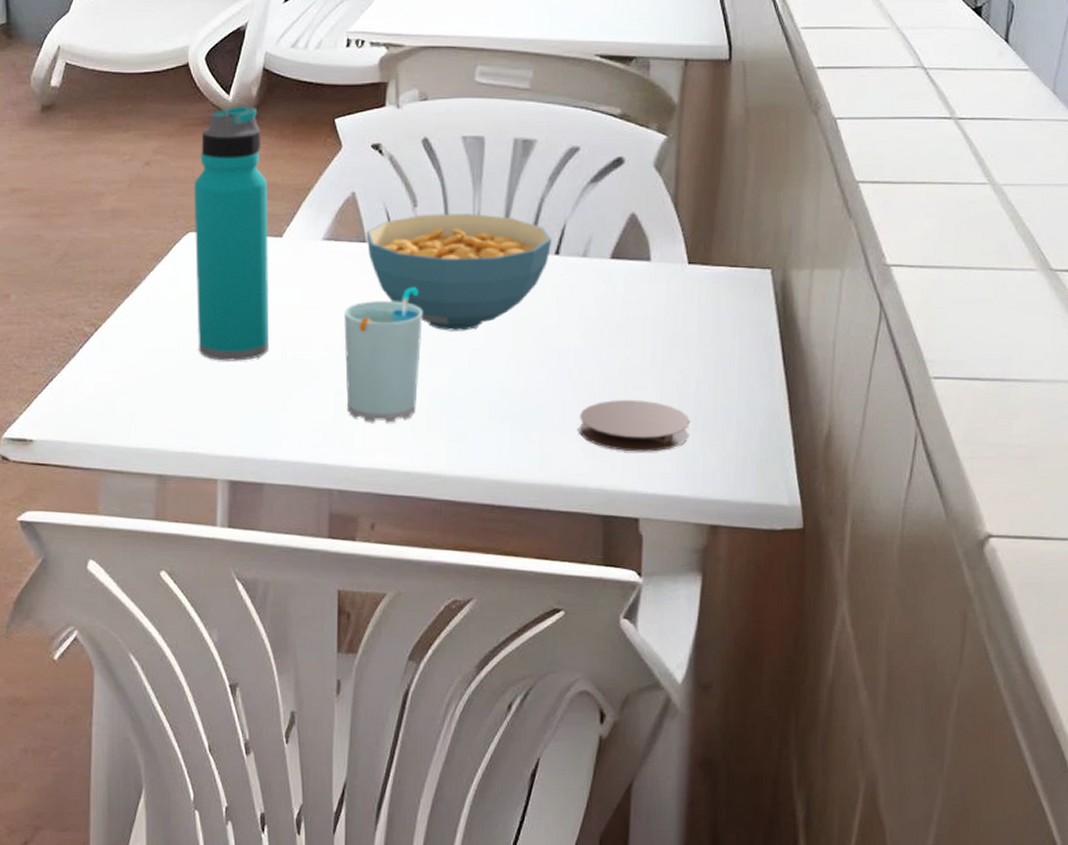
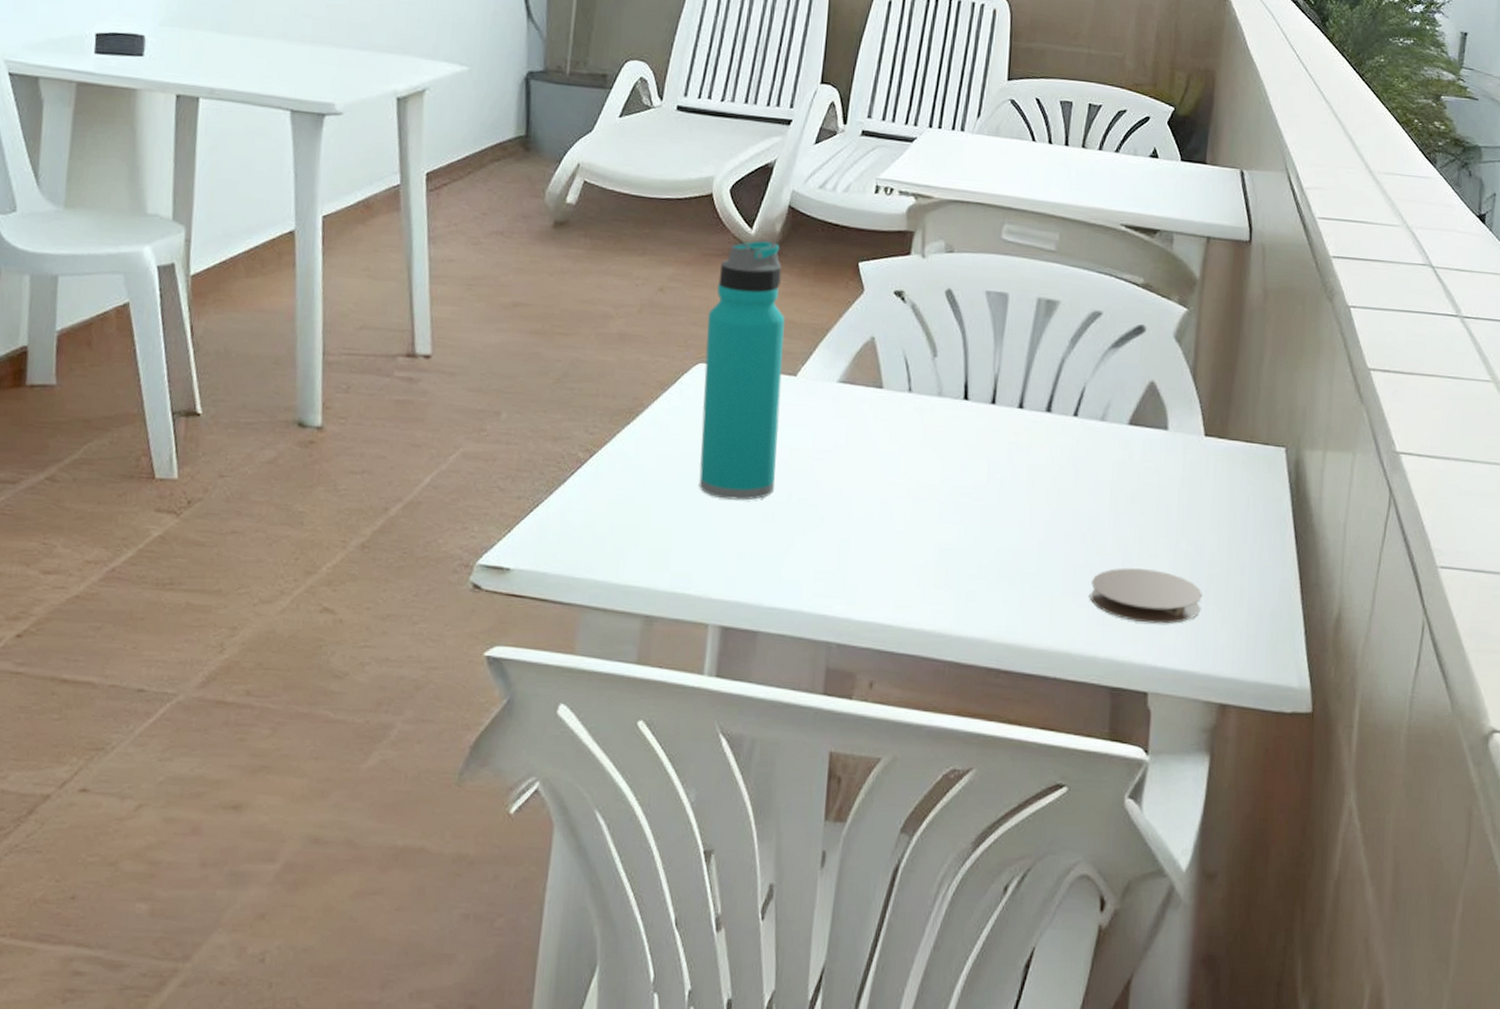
cup: present [344,288,423,423] -> none [851,438,937,576]
cereal bowl: present [366,213,552,331] -> none [883,364,1071,486]

